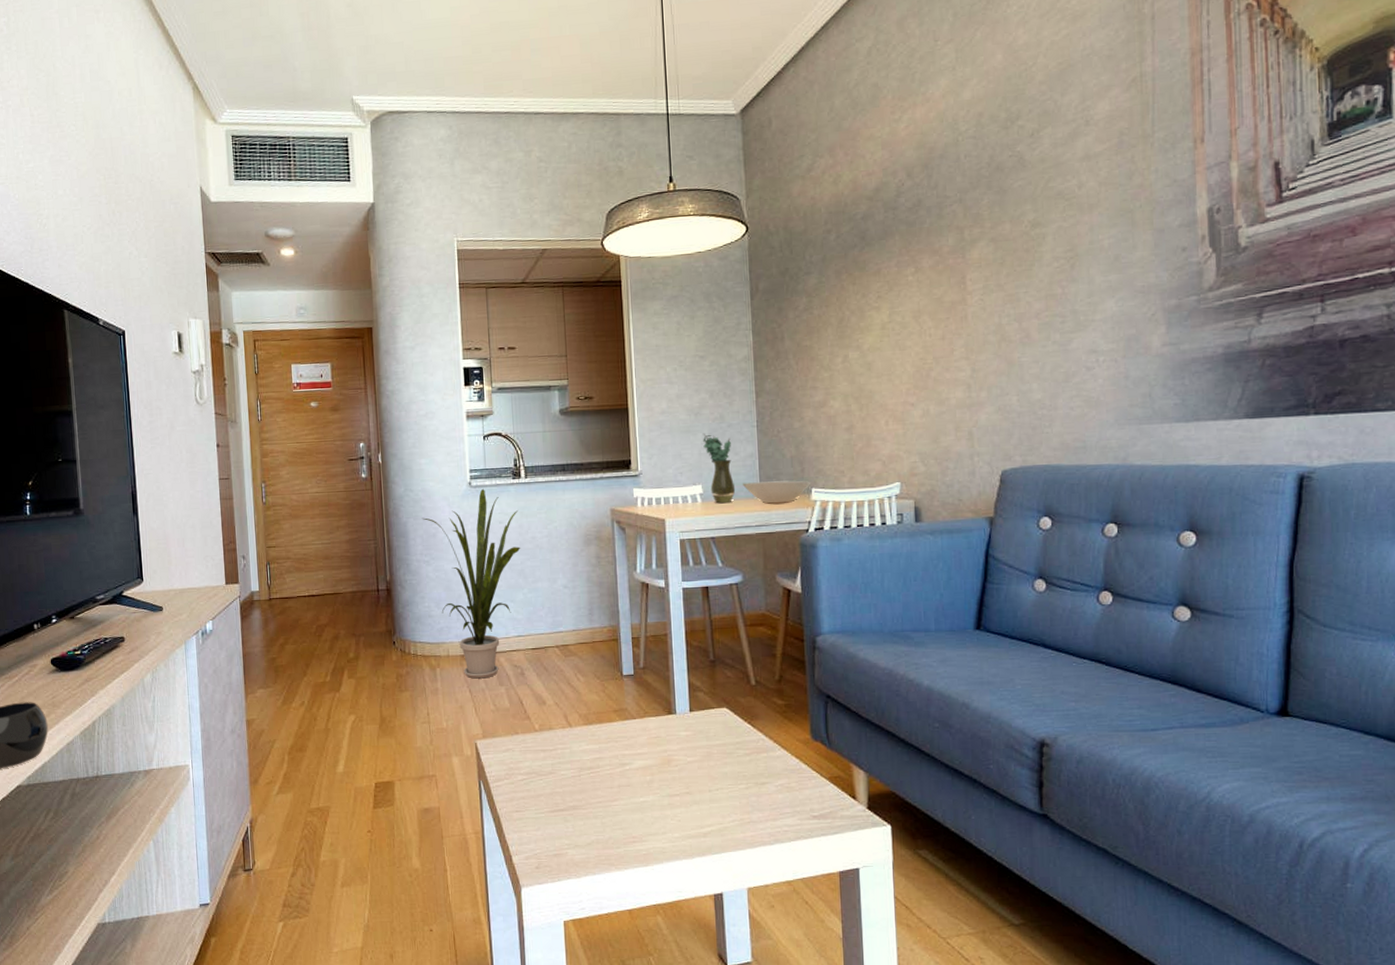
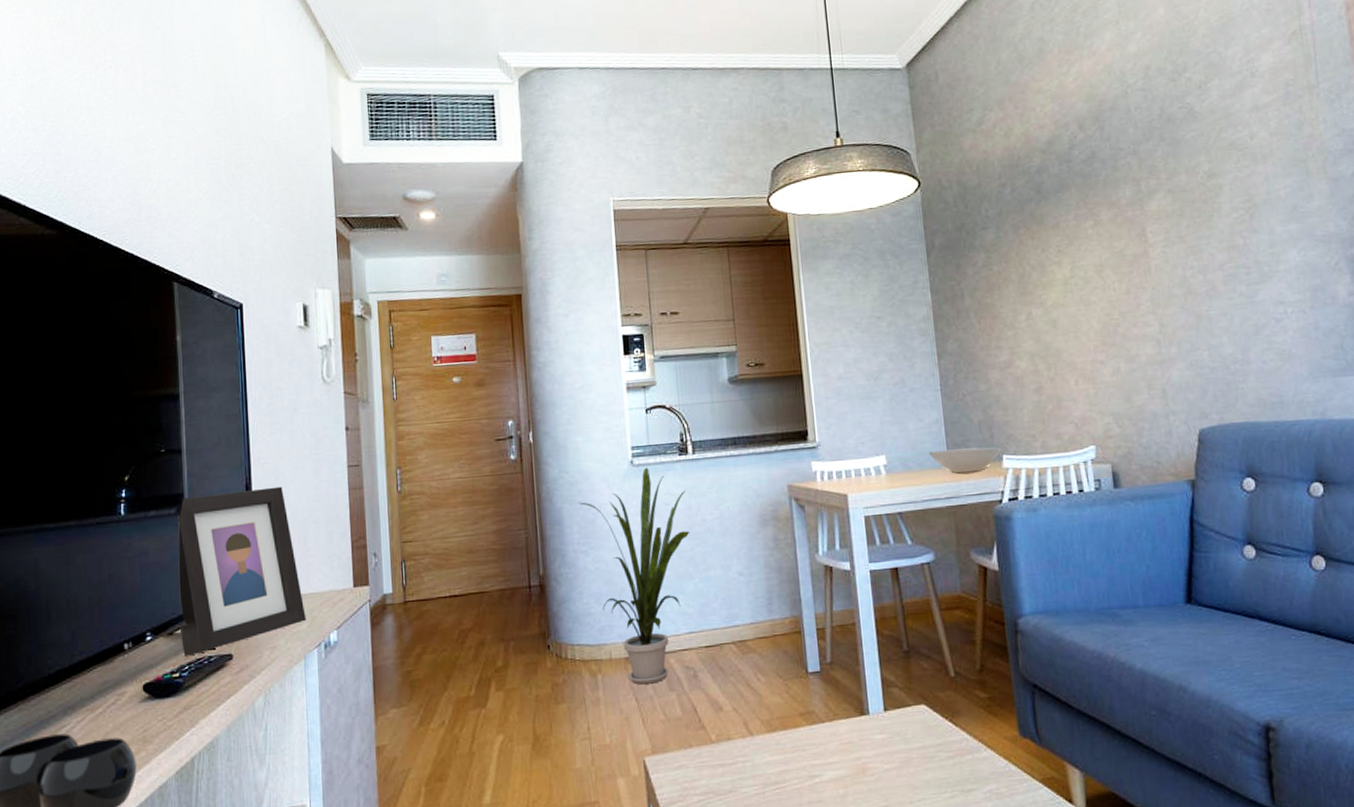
picture frame: none [75,495,186,637] -> present [178,486,306,656]
vase: present [703,433,736,504] -> none [883,399,922,475]

